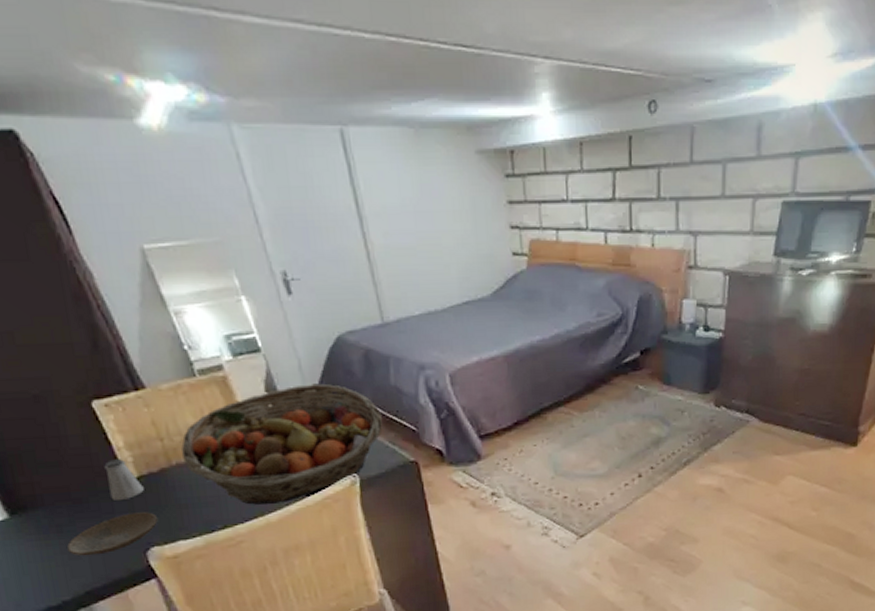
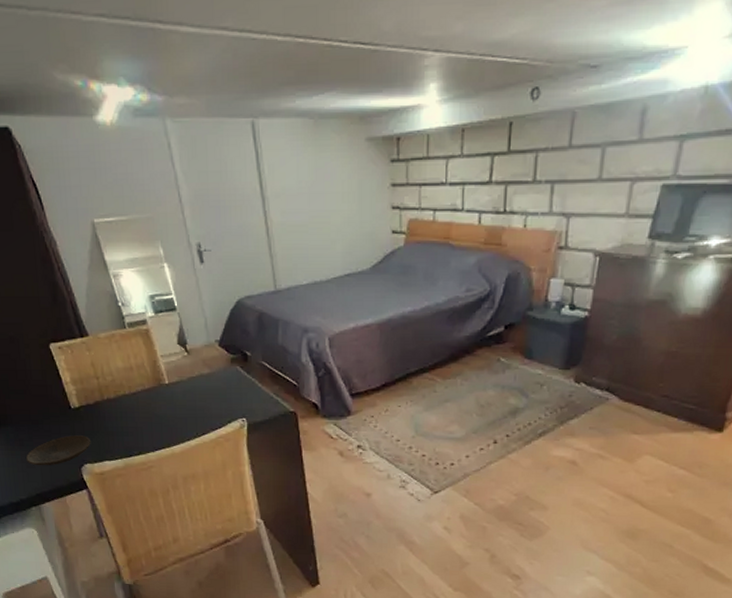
saltshaker: present [104,459,144,500] -> none [55,391,82,424]
fruit basket: present [181,383,383,505] -> none [111,339,269,438]

